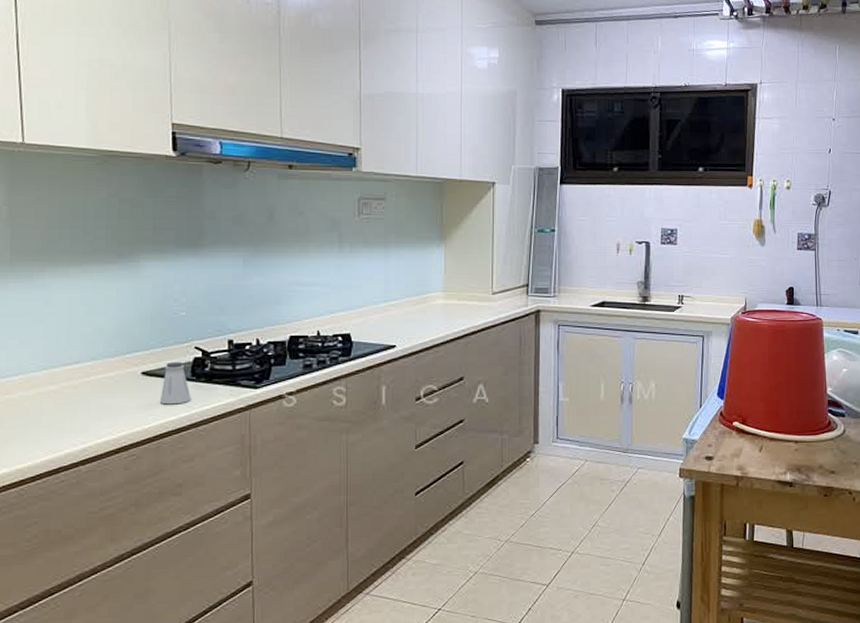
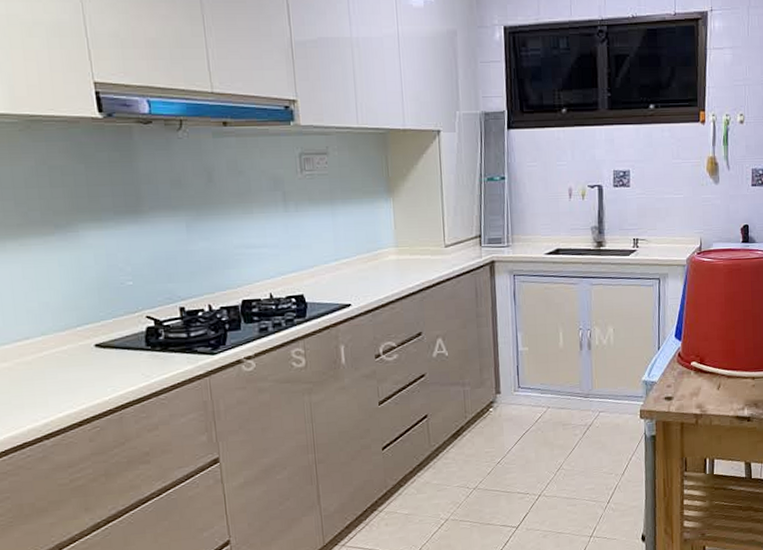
saltshaker: present [159,362,191,405] -> none [116,332,149,376]

